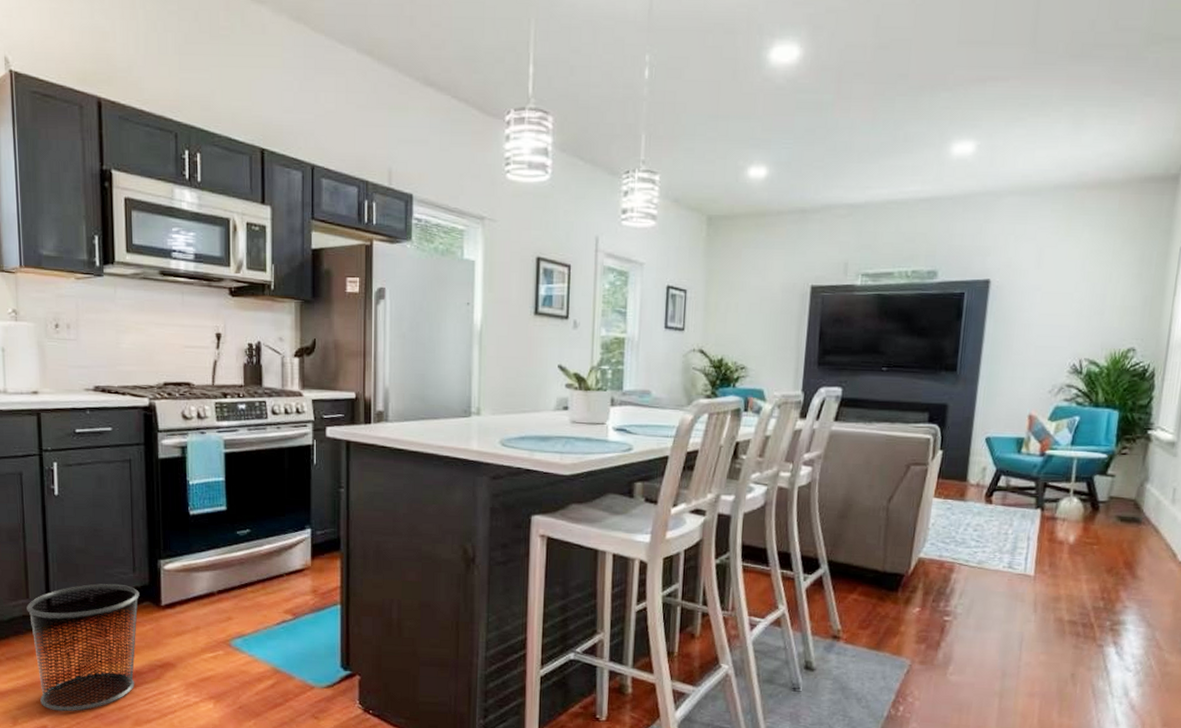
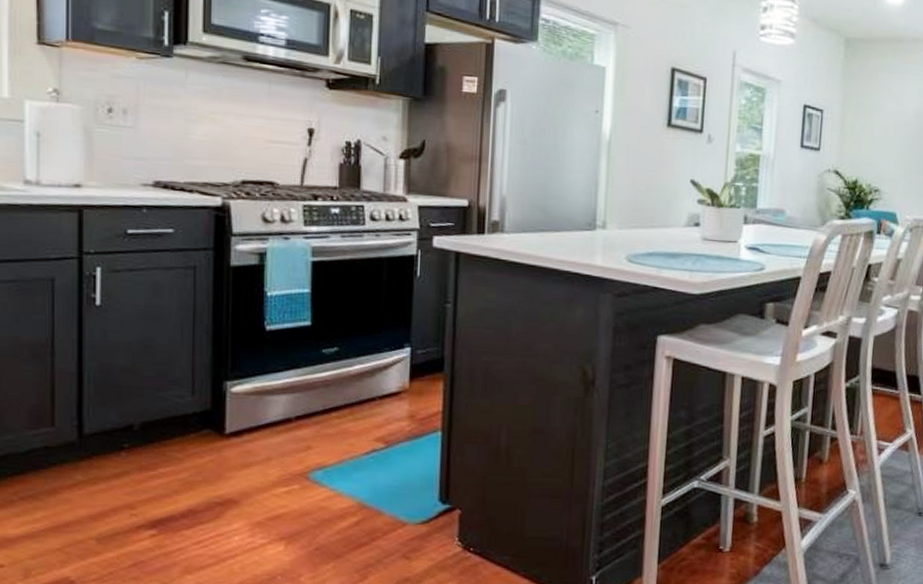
trash can: present [27,583,140,712] -> none [51,408,198,560]

